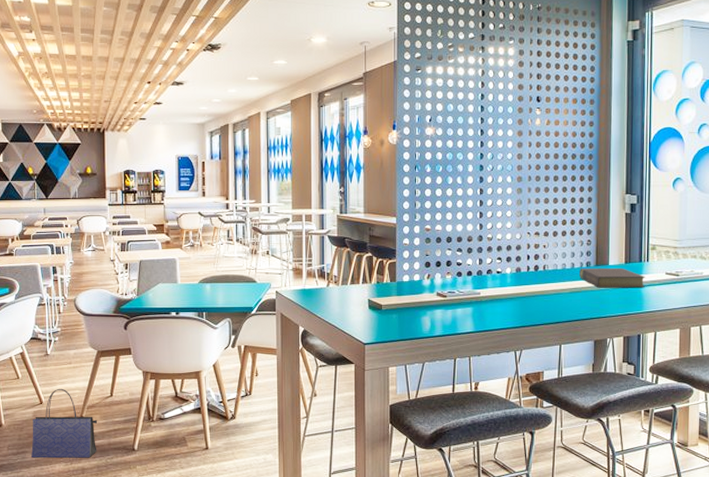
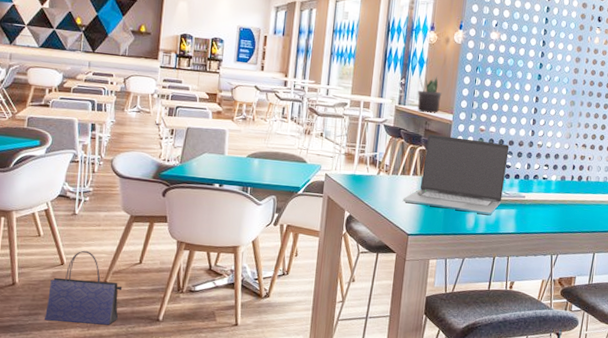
laptop: none [355,240,458,316] -> present [402,134,510,215]
planter: none [356,180,383,218] -> present [417,74,442,113]

